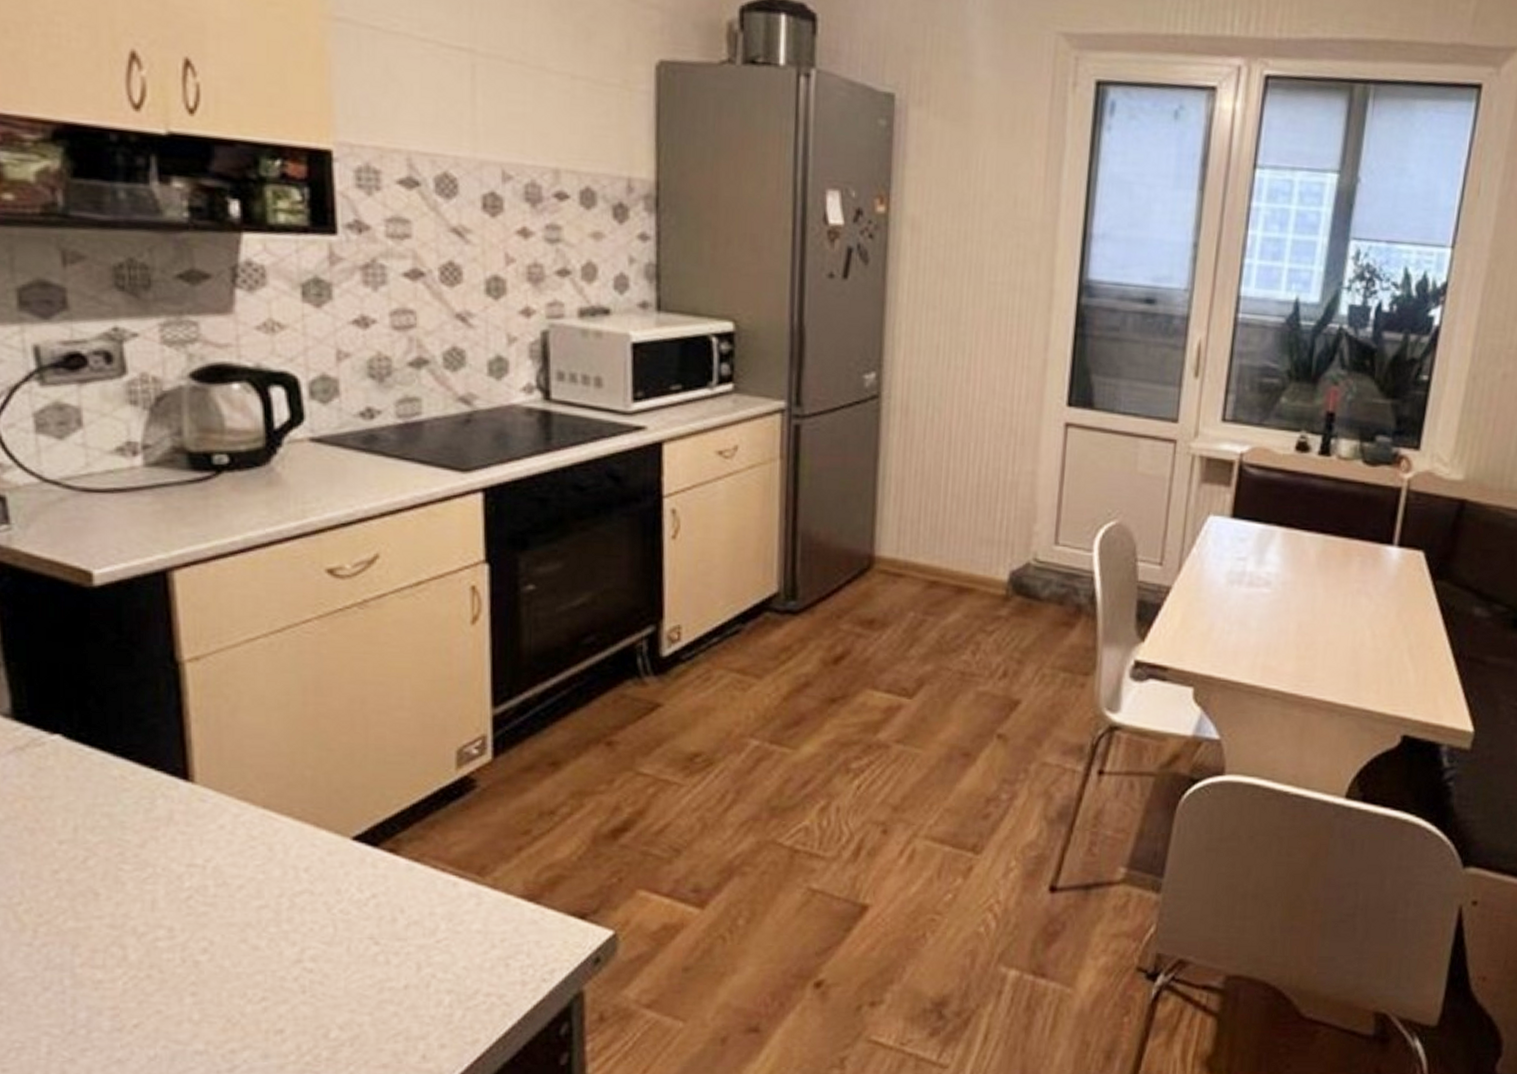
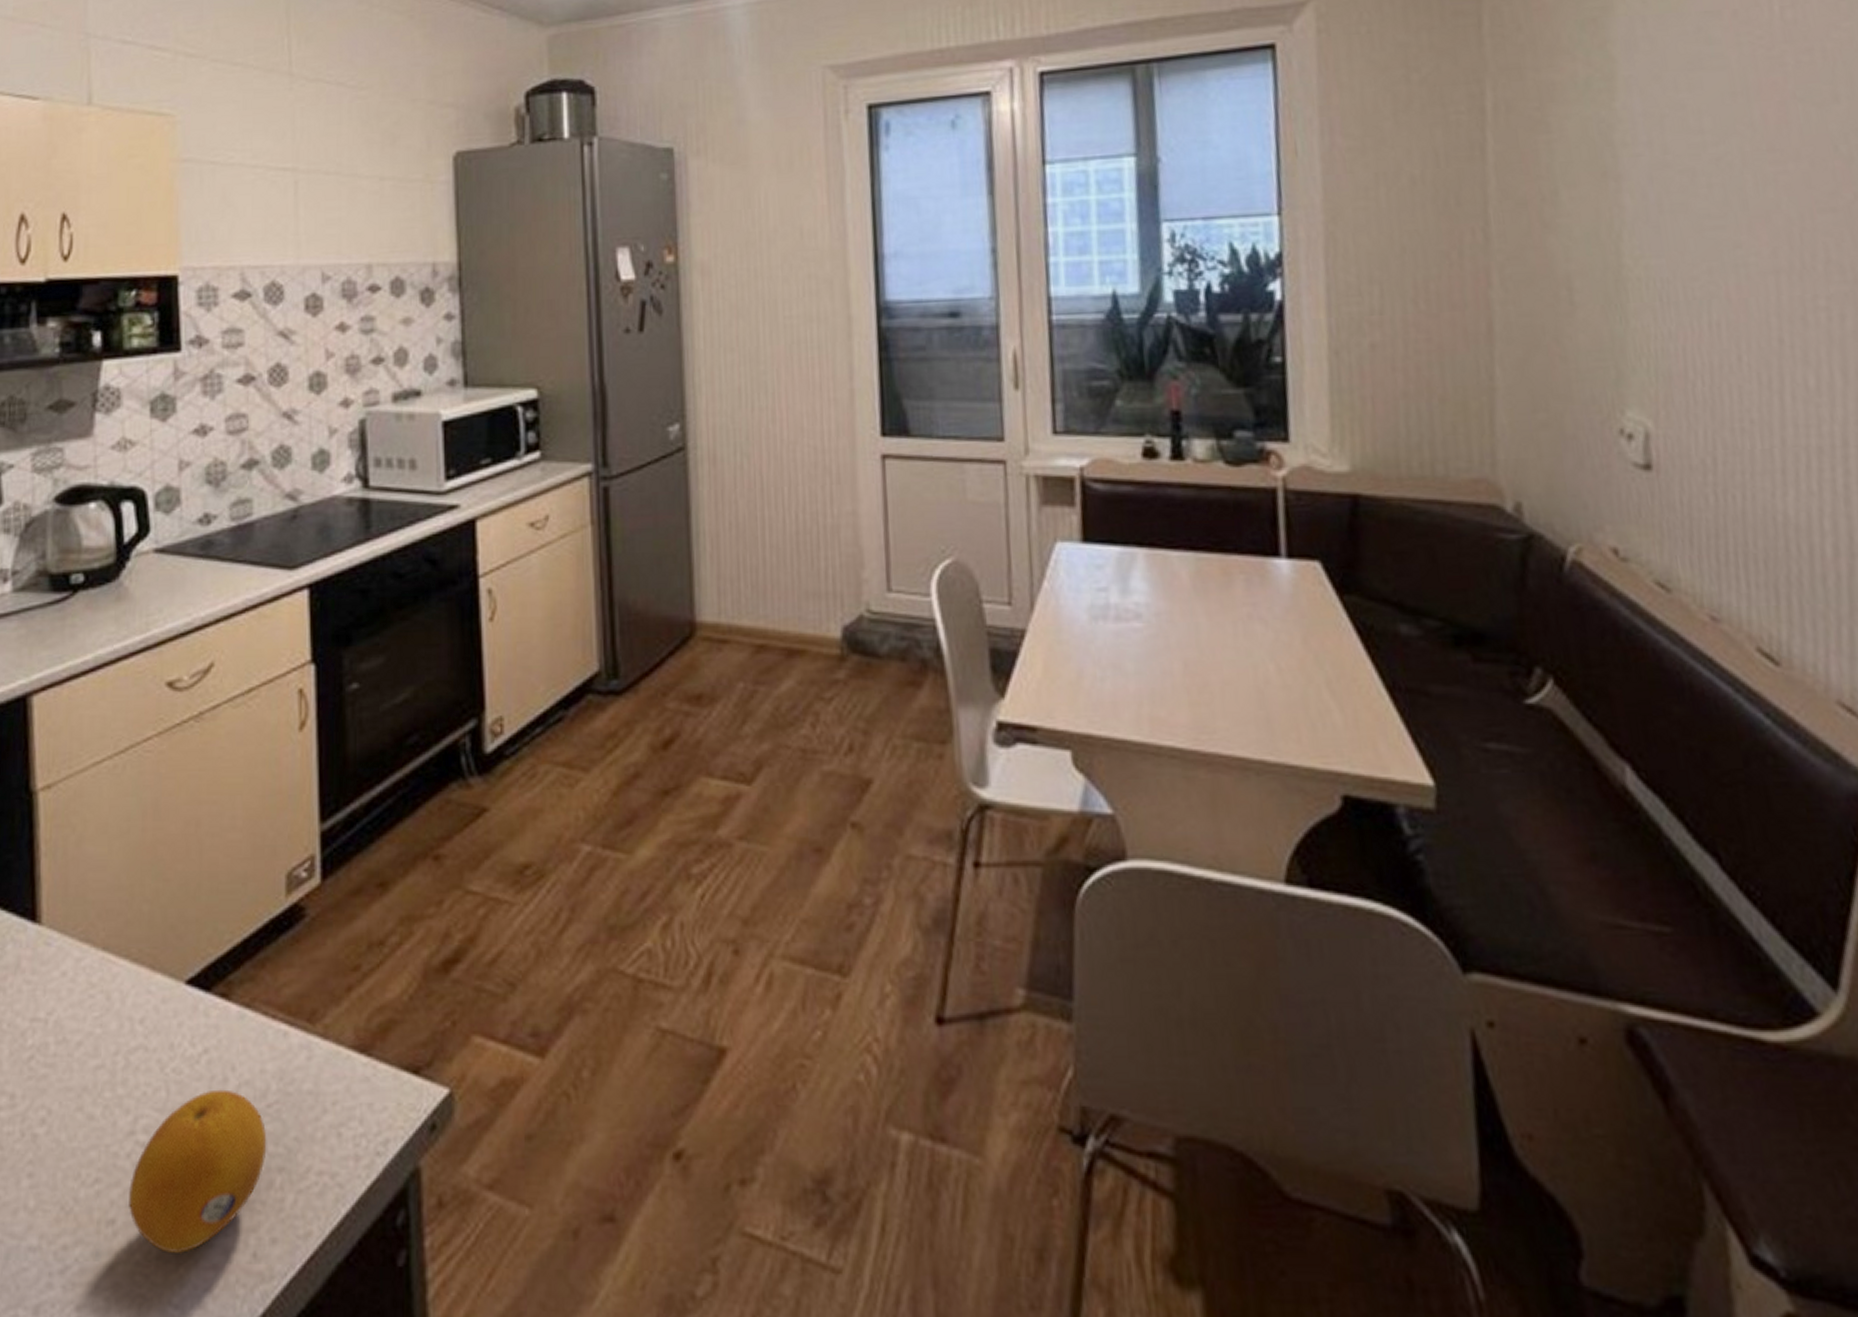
fruit: none [296,927,436,1057] -> present [127,1089,267,1255]

